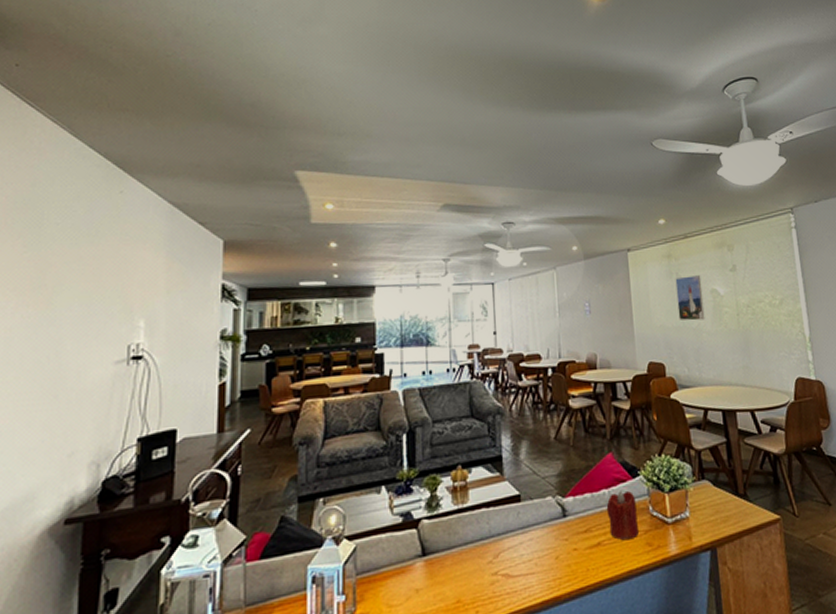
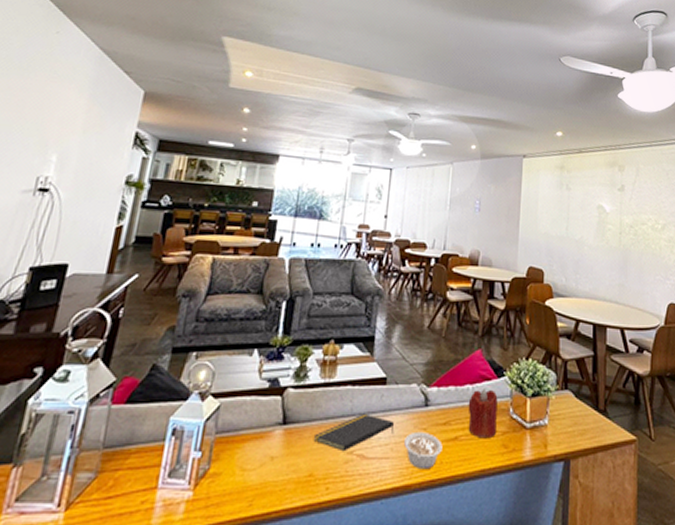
notepad: none [455,533,536,574] -> present [313,413,395,452]
legume: none [547,542,587,580] -> present [404,431,443,470]
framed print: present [675,275,705,321] -> none [563,189,590,234]

